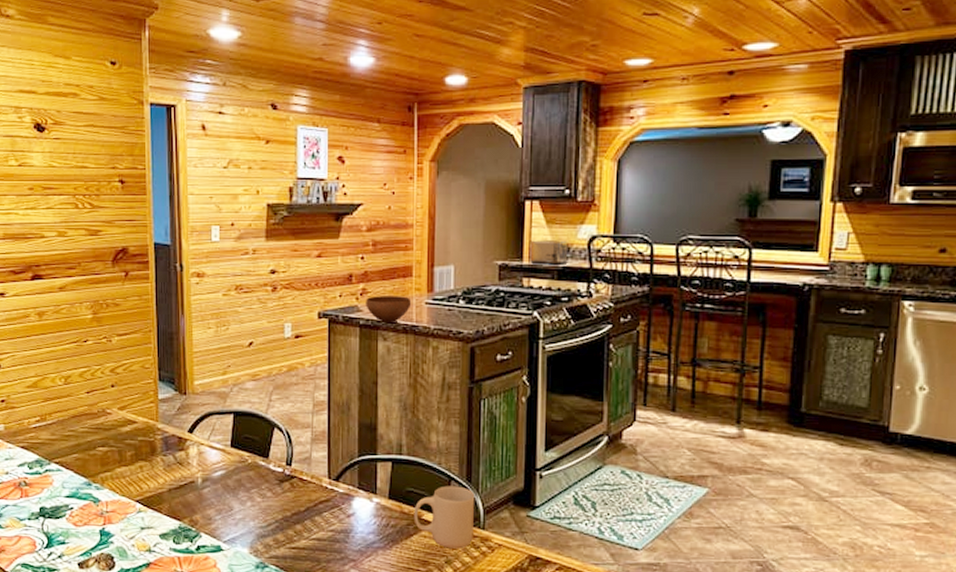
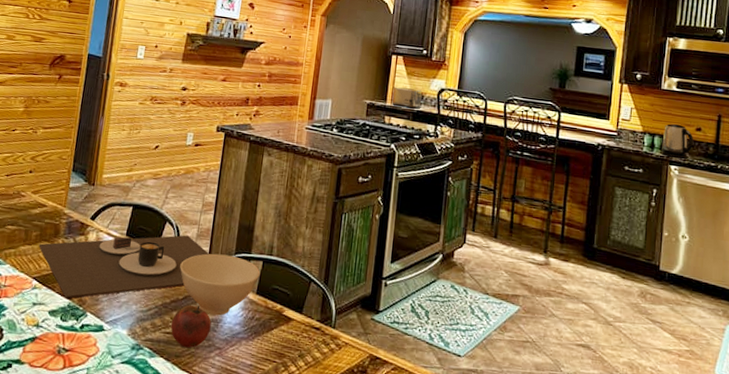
place setting: none [136,440,329,520] -> present [38,235,210,299]
fruit: none [295,516,341,563] -> present [170,304,212,348]
bowl: none [297,458,390,526] -> present [180,253,261,316]
bowl: present [366,296,412,324] -> none [257,117,295,142]
cup: present [413,485,475,549] -> none [276,286,330,345]
kettle: none [891,246,936,292] -> present [661,123,694,160]

